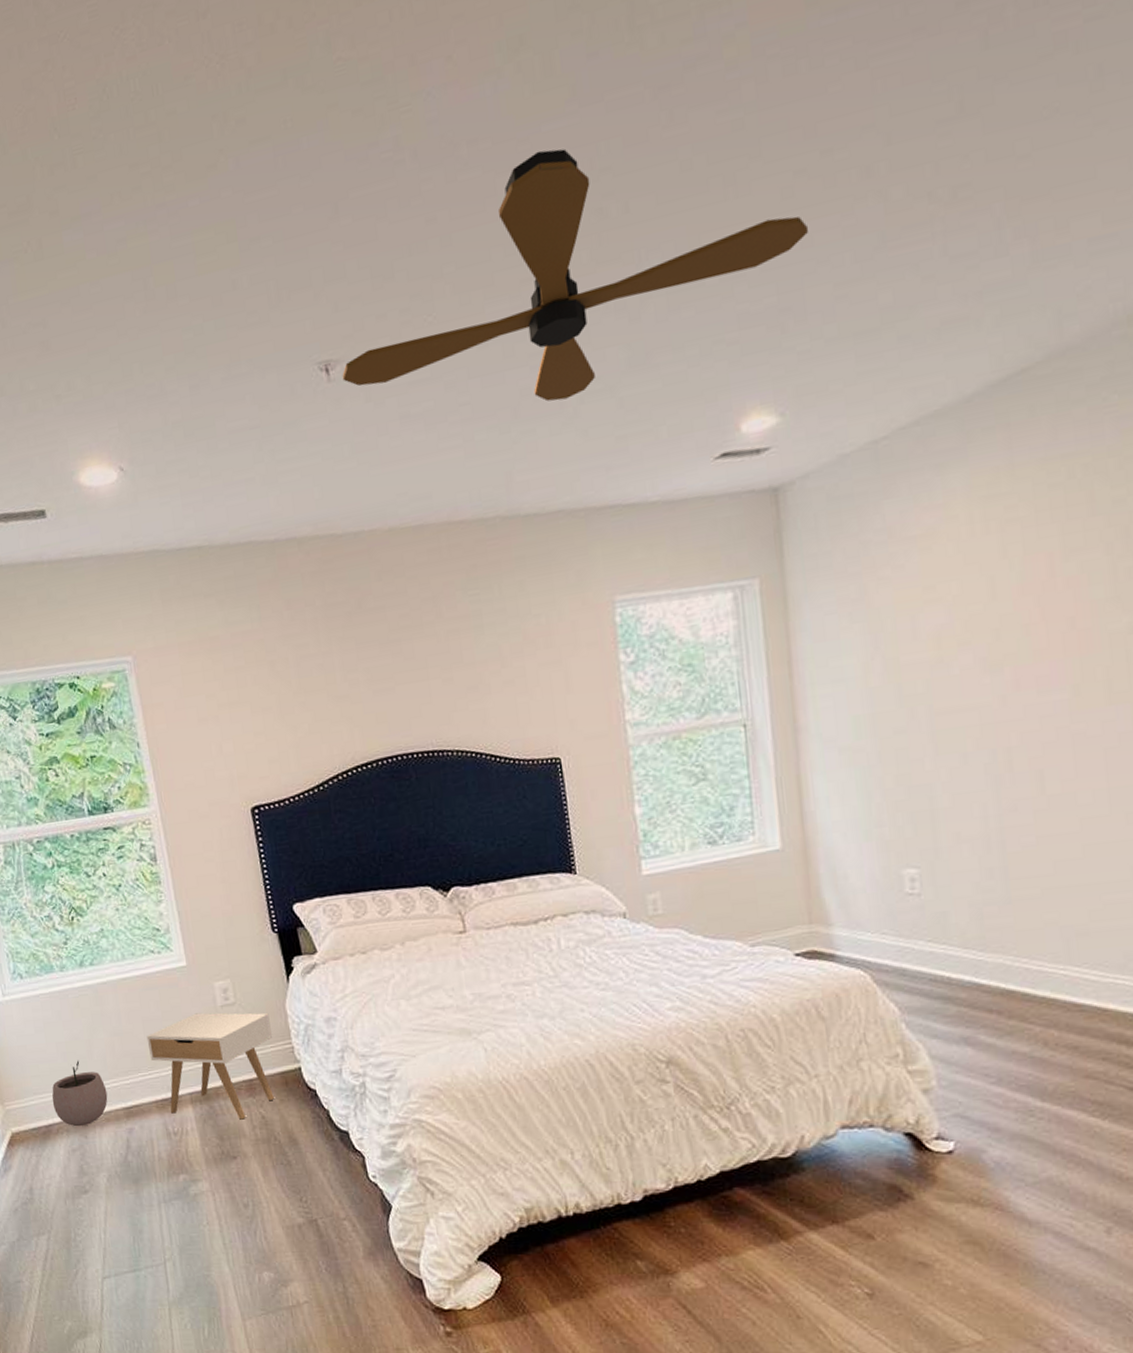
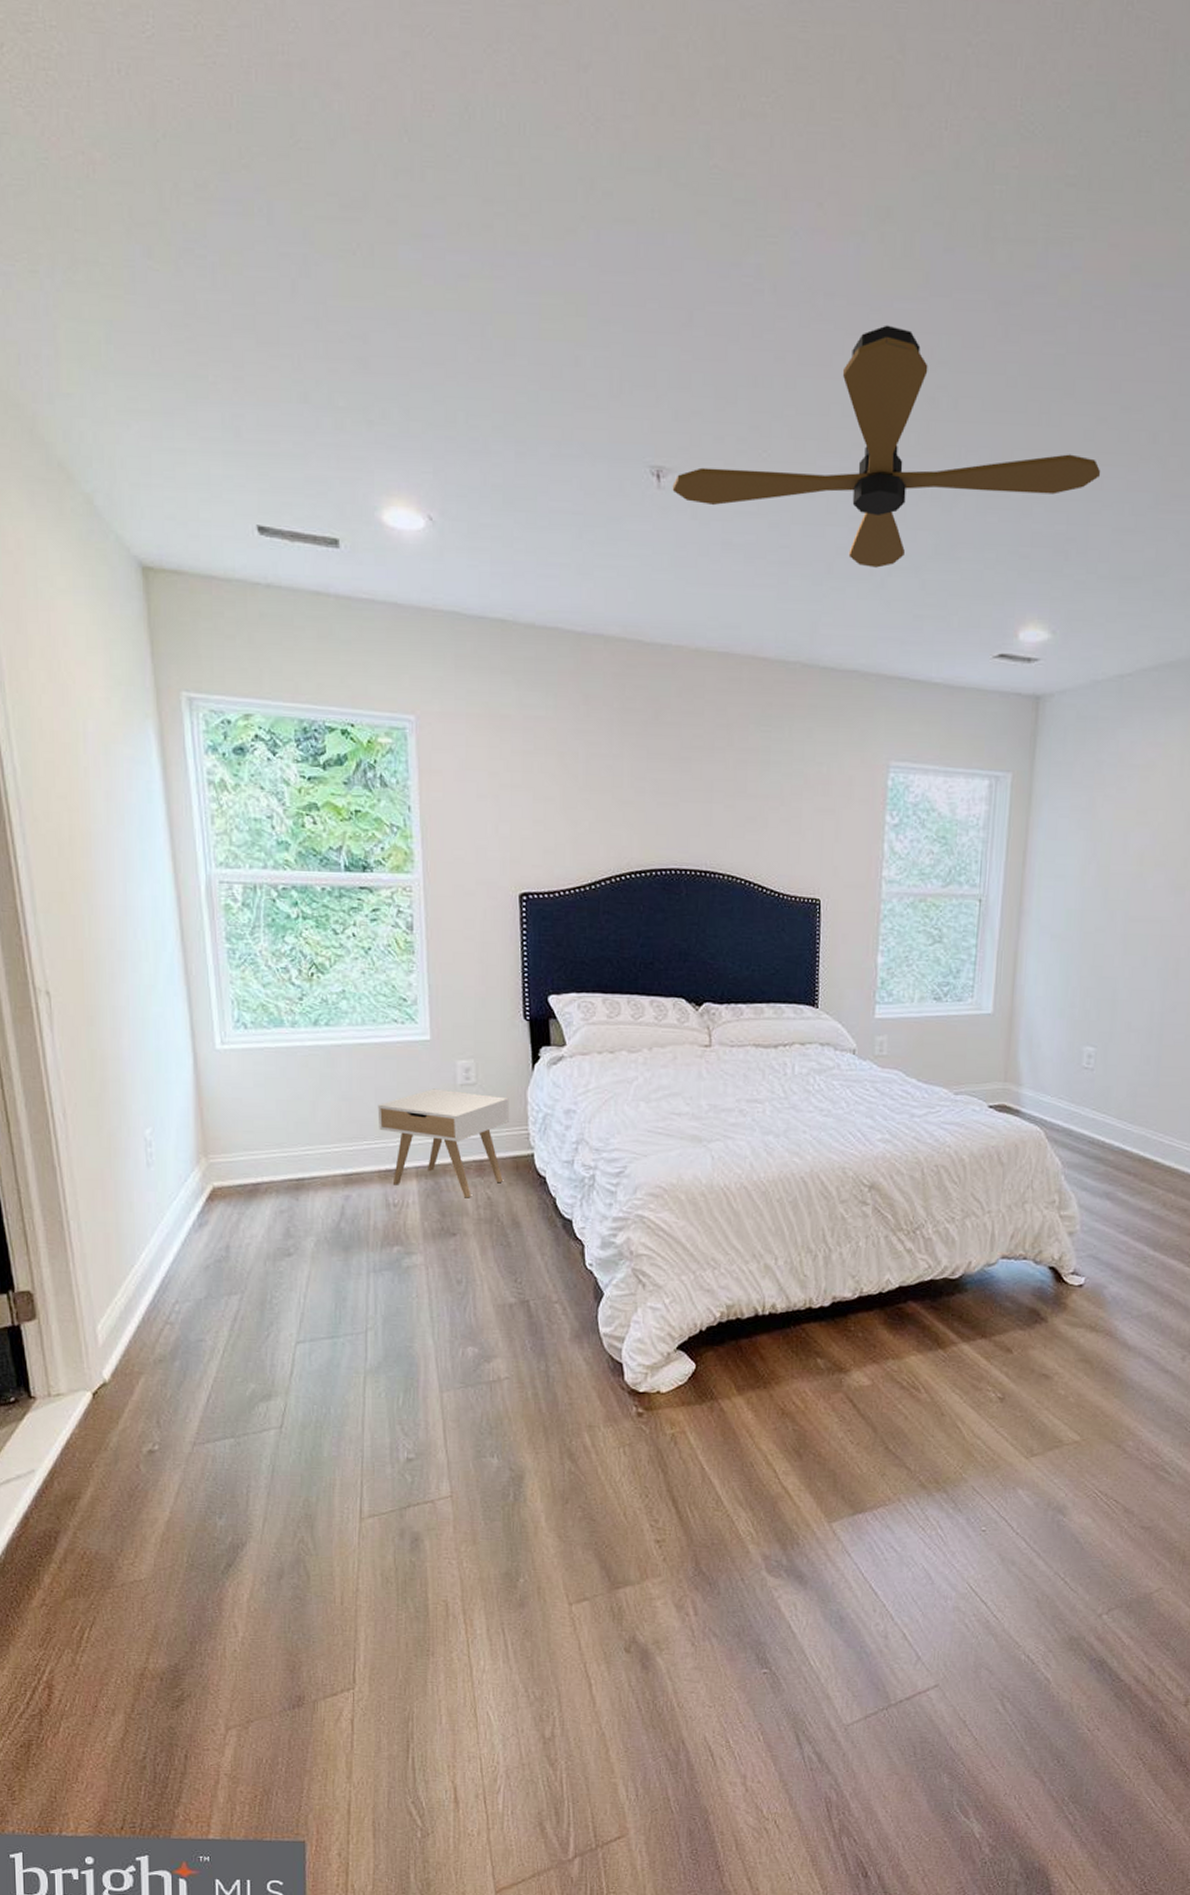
plant pot: present [52,1060,108,1127] -> none [264,1120,327,1189]

